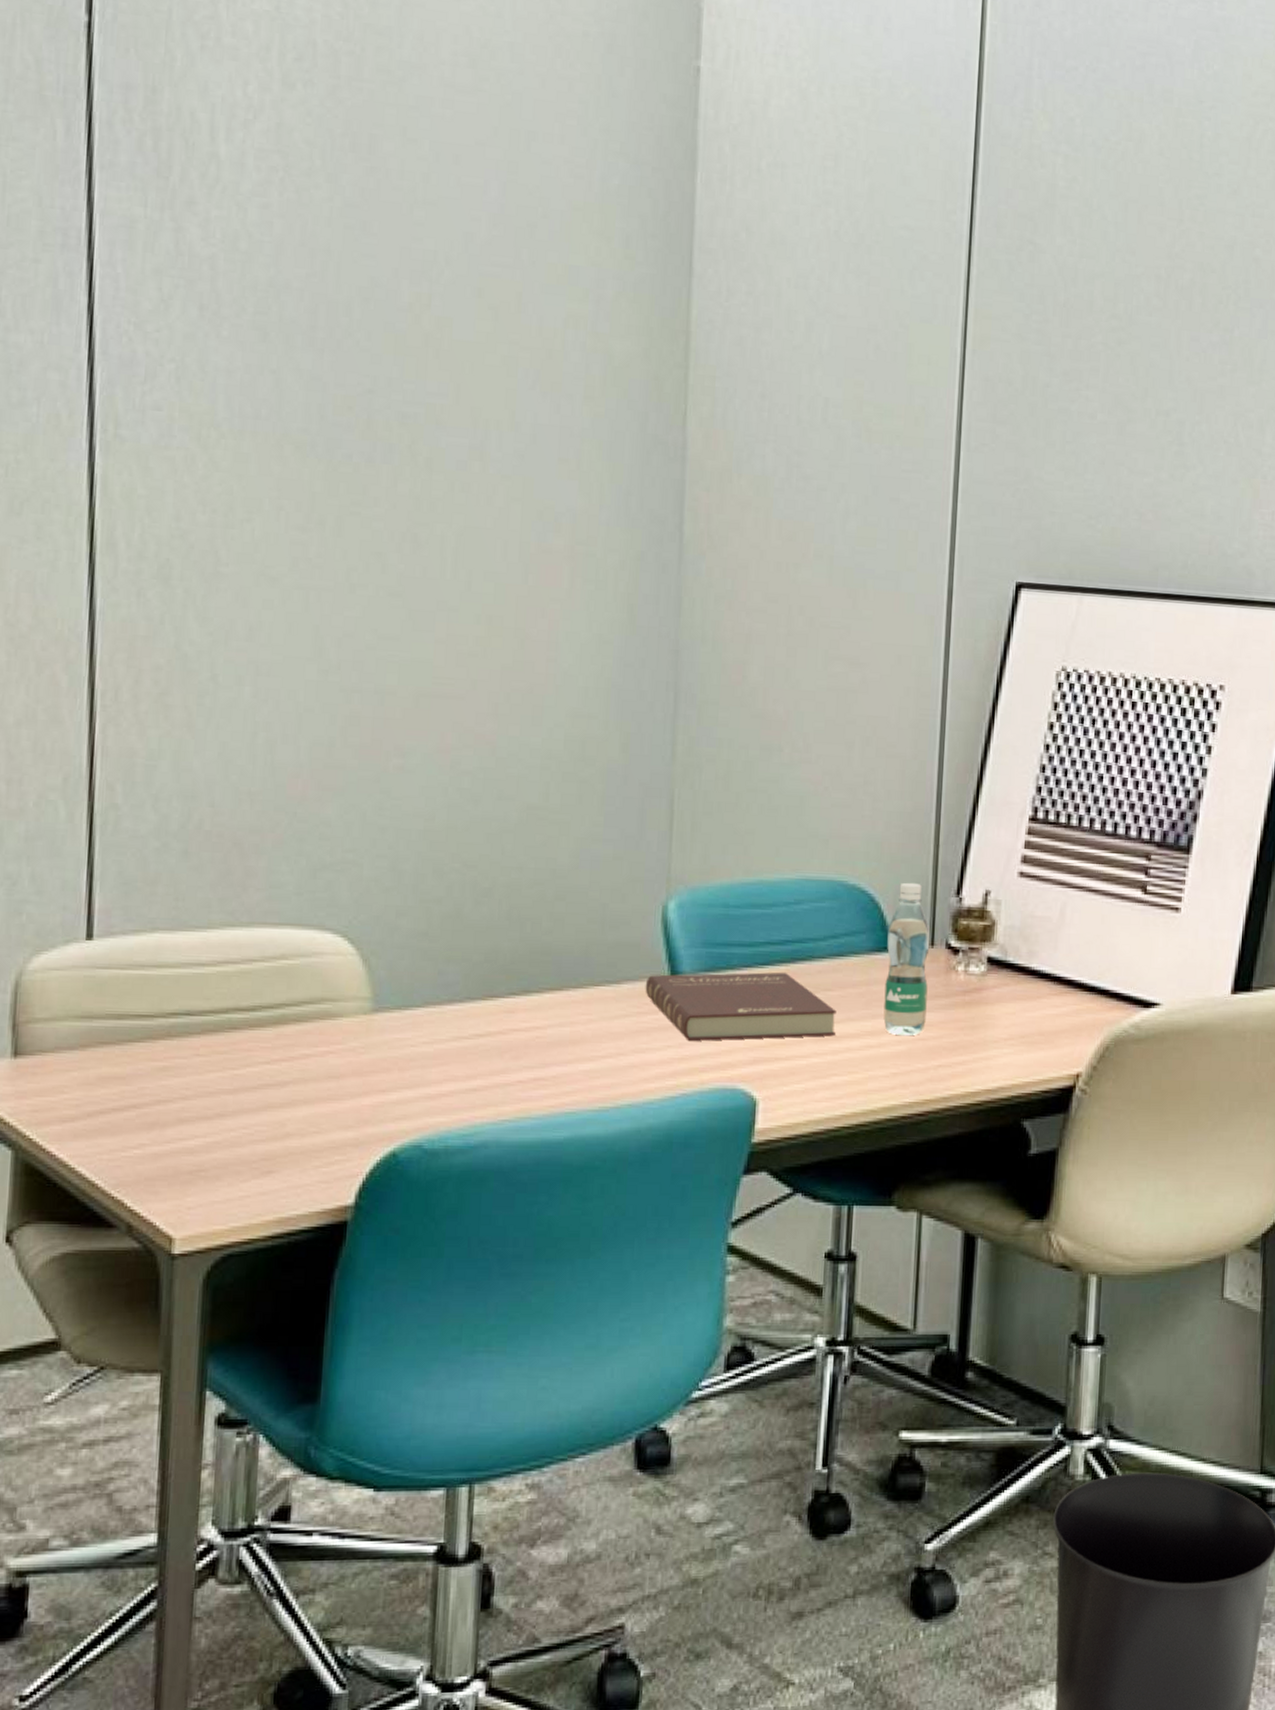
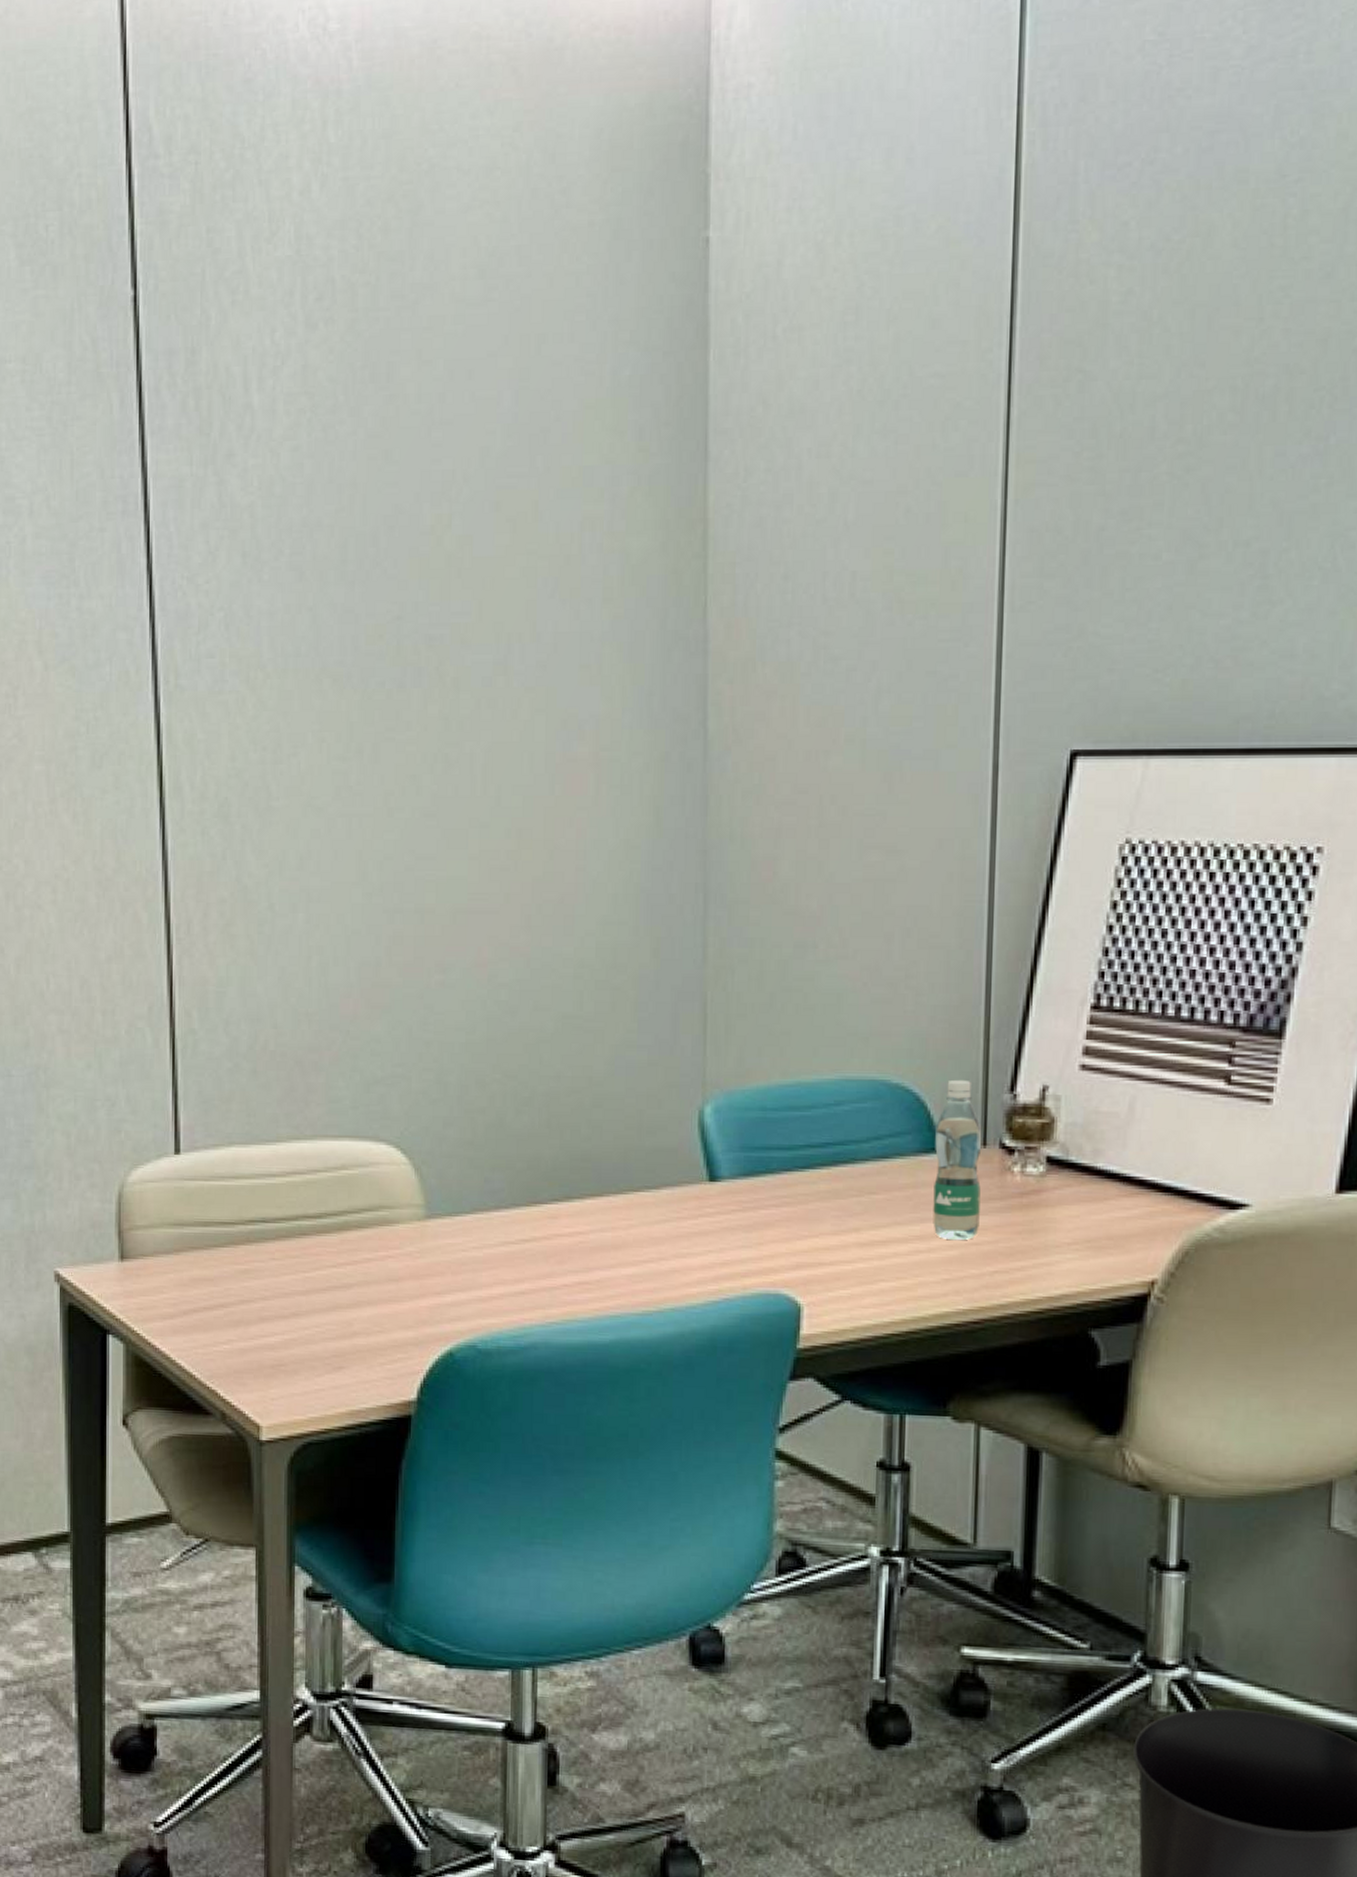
book: present [645,972,837,1042] -> none [684,1175,882,1247]

